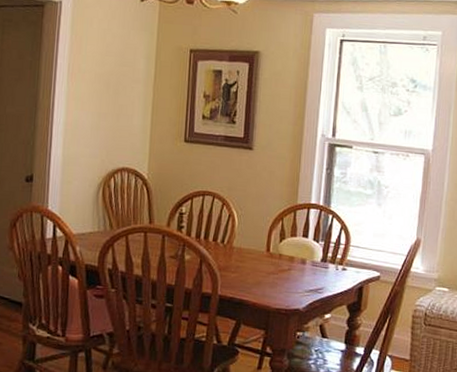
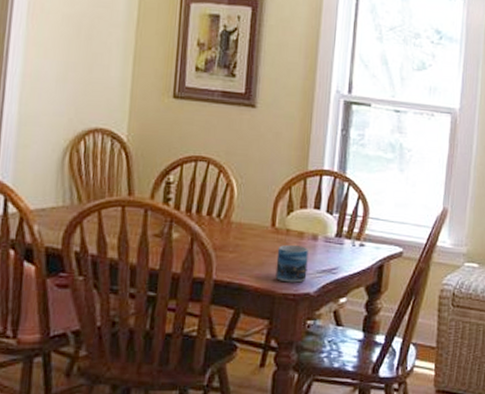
mug: none [270,267,298,300] -> present [275,245,309,283]

